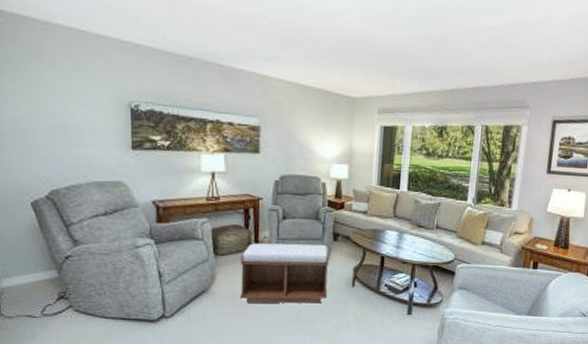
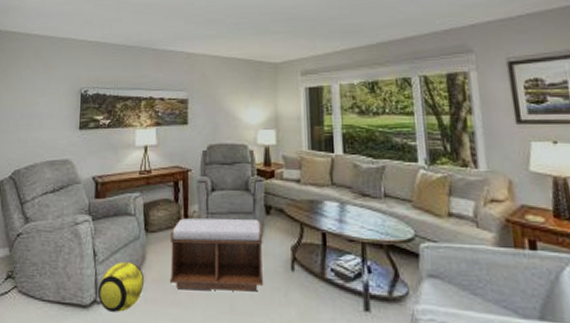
ball: none [165,282,215,324] -> present [97,262,145,312]

